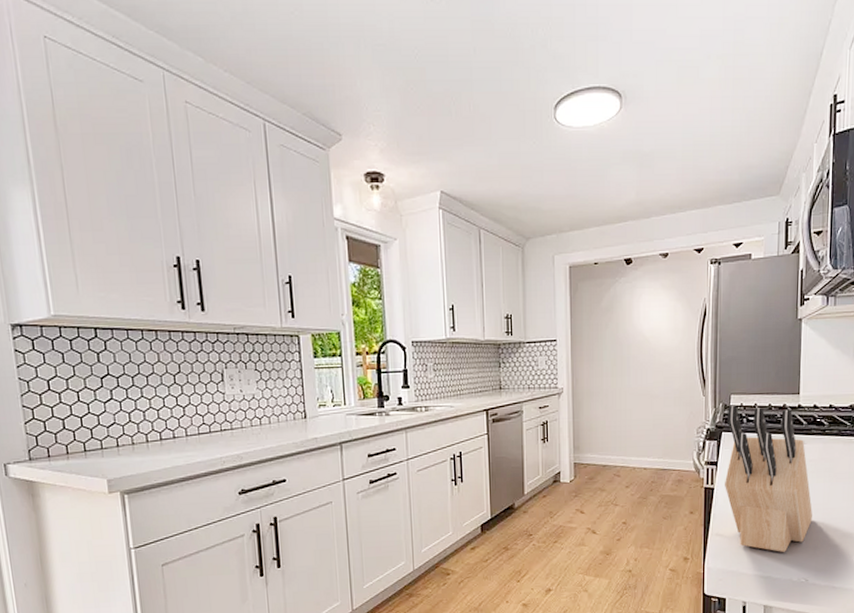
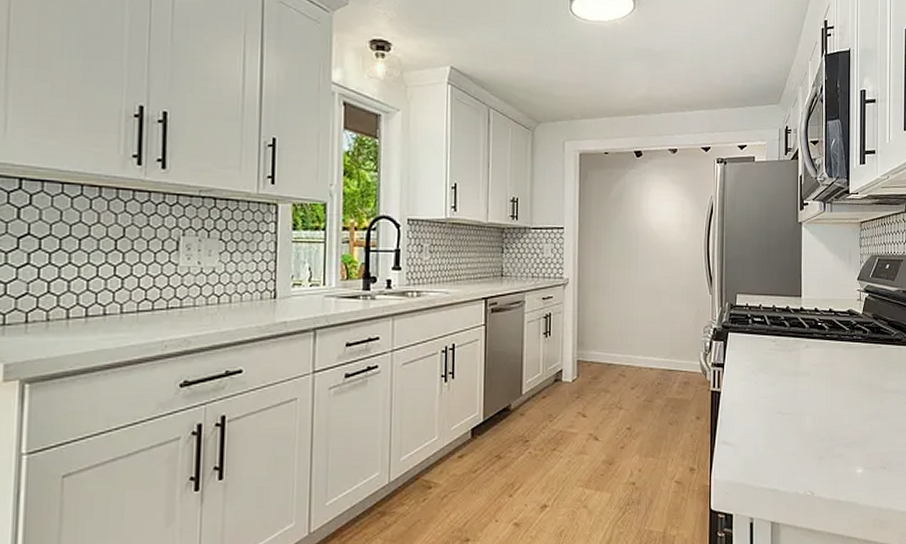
knife block: present [725,406,812,552] -> none [731,306,816,463]

